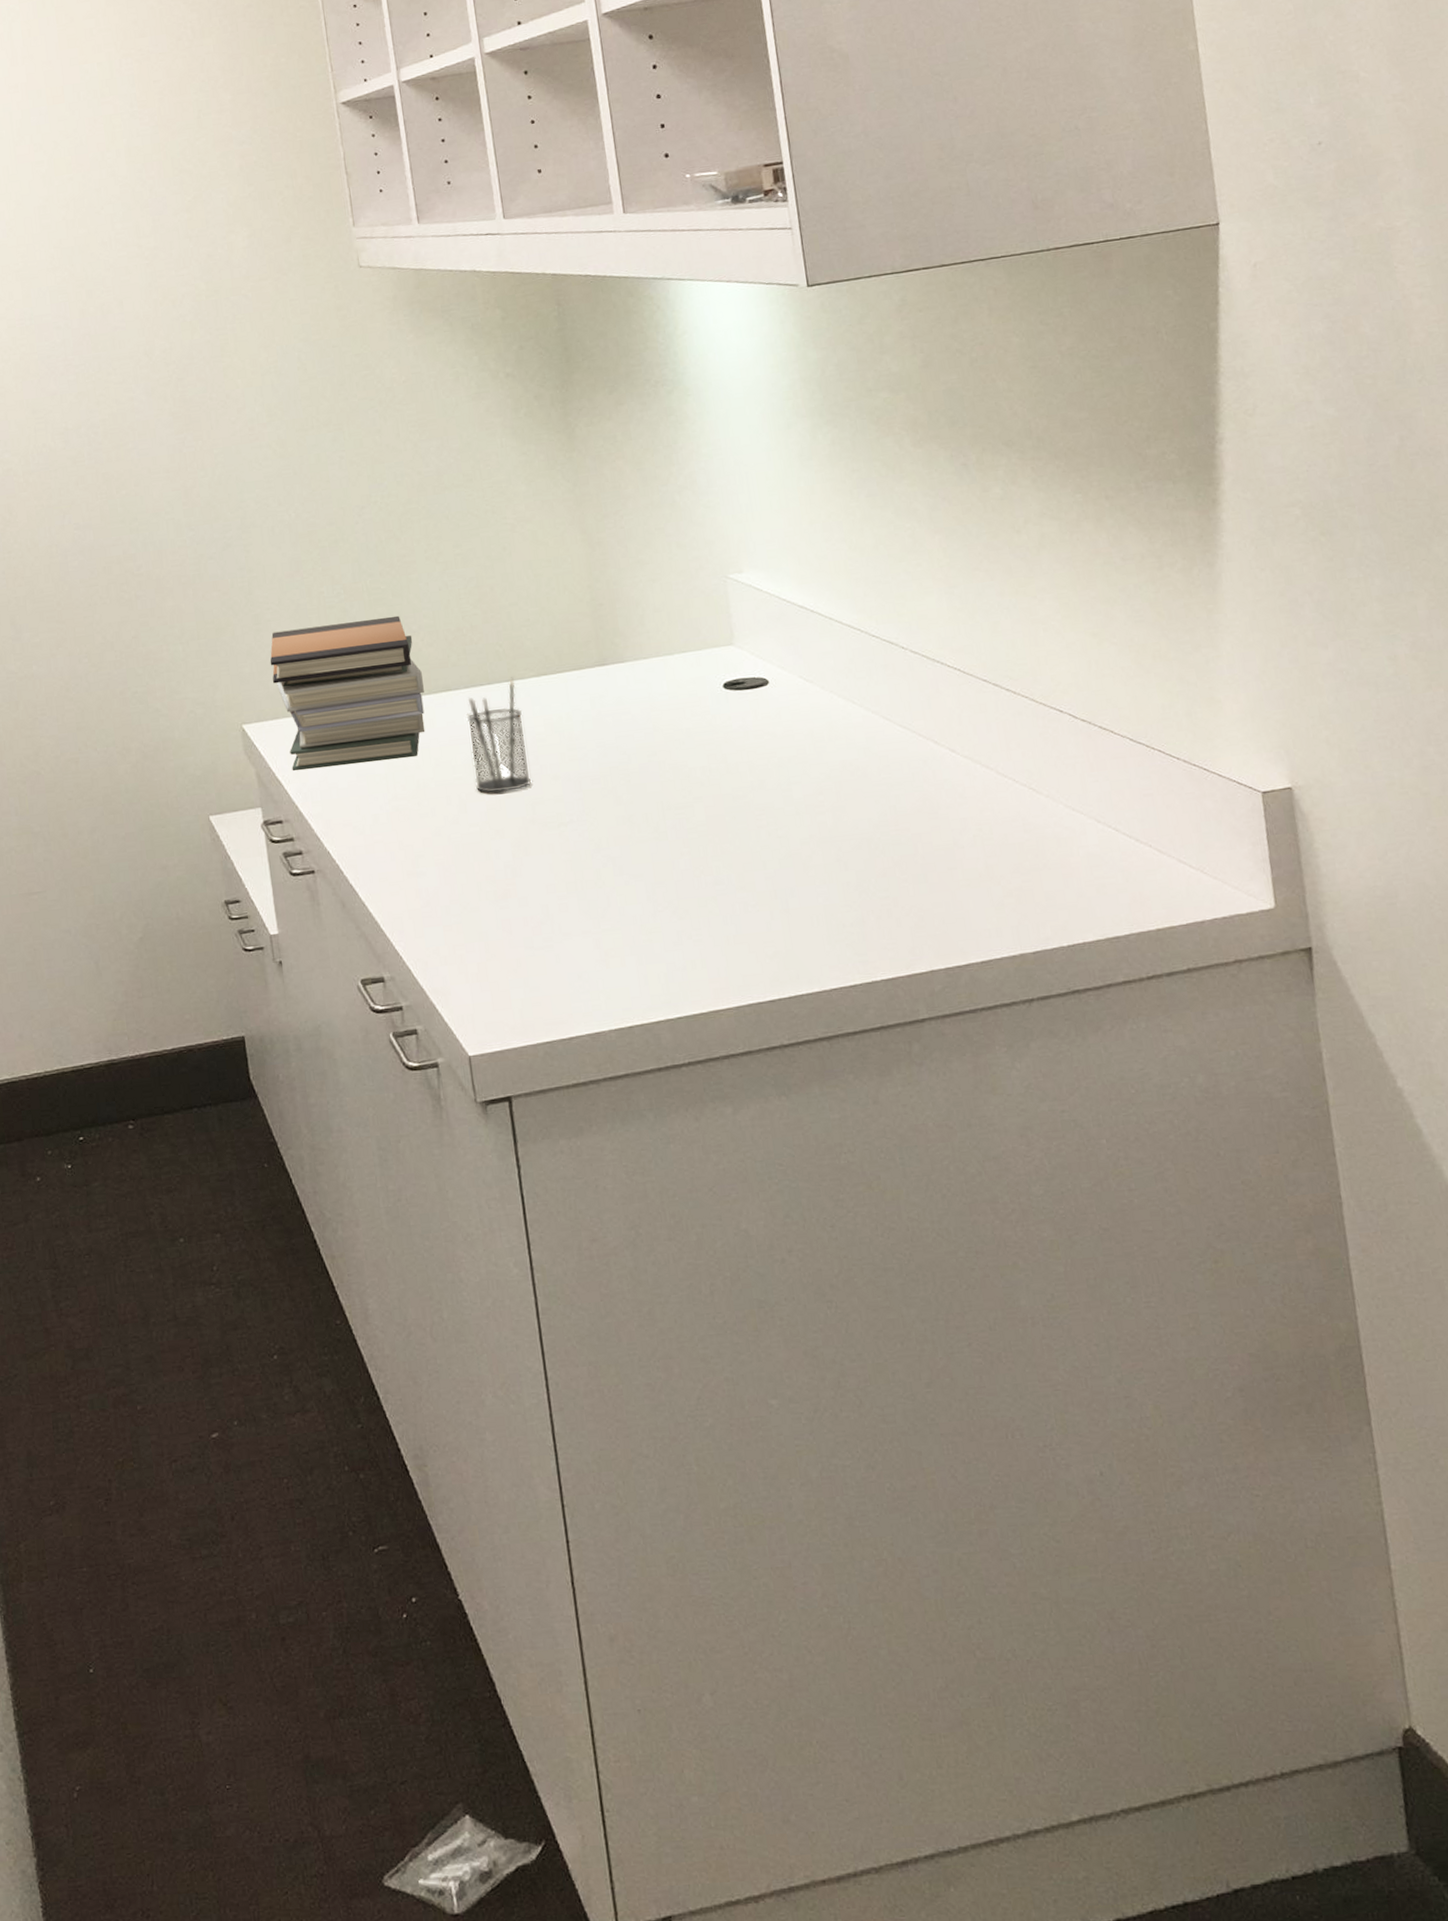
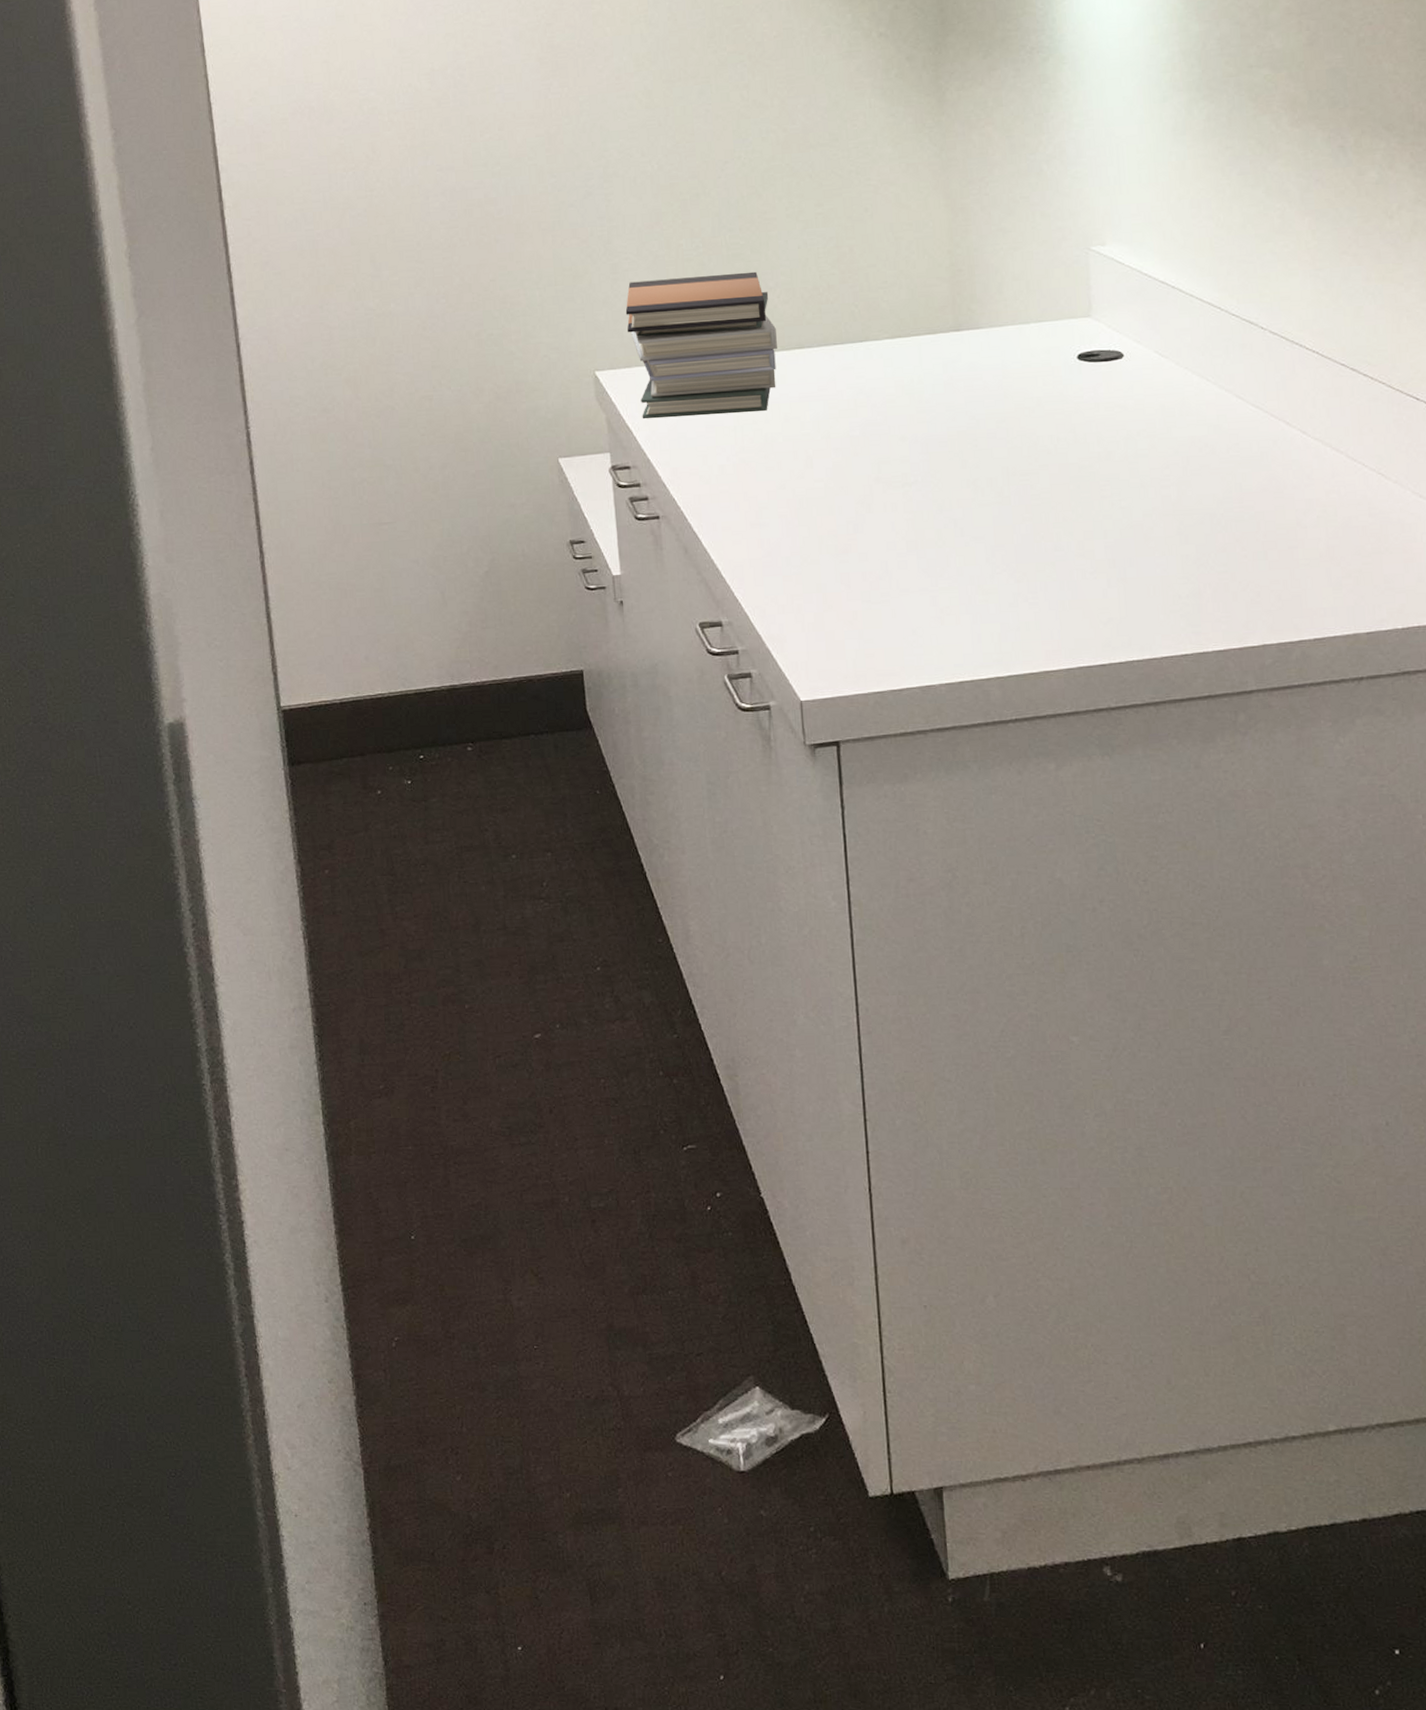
pencil holder: present [467,677,531,793] -> none [818,338,878,450]

